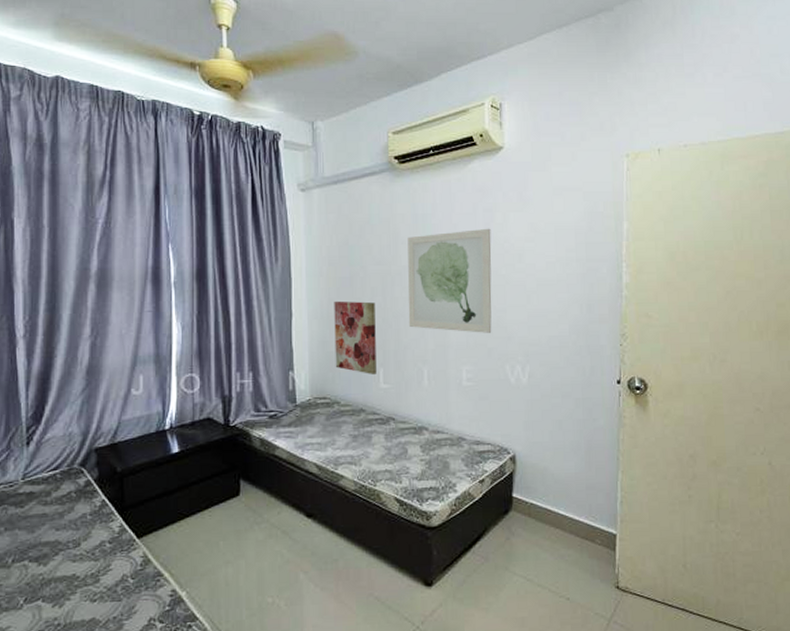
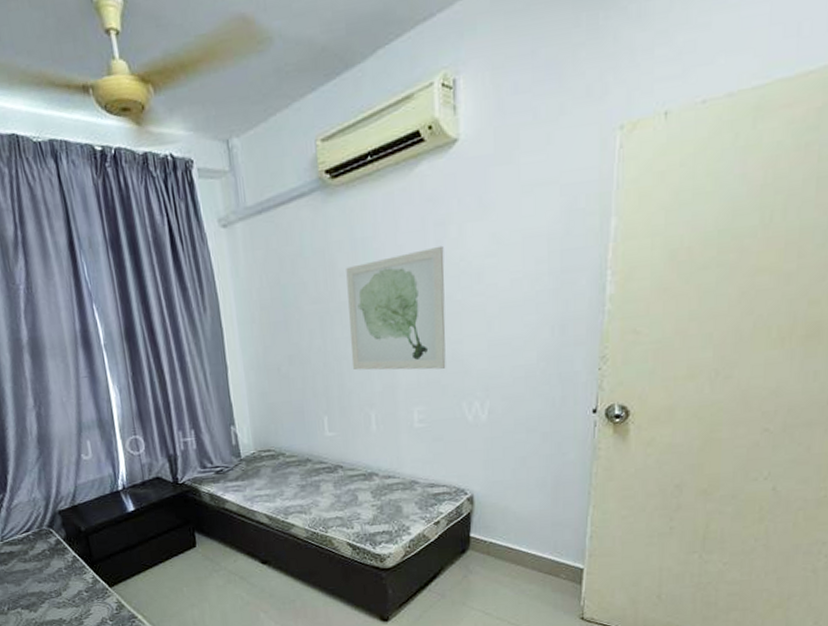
wall art: present [334,300,377,374] -> none [270,346,321,423]

